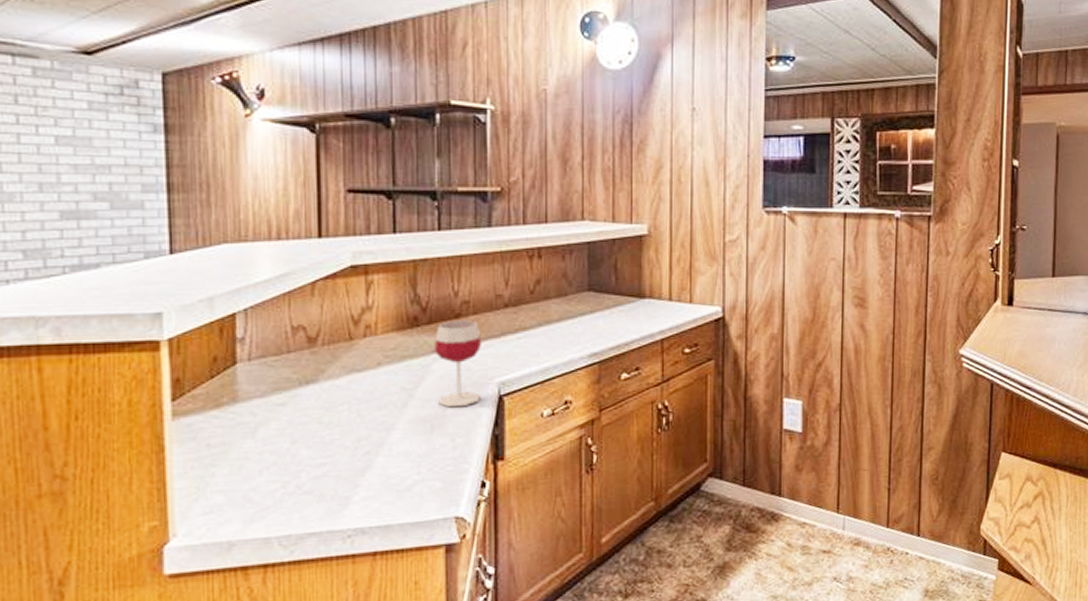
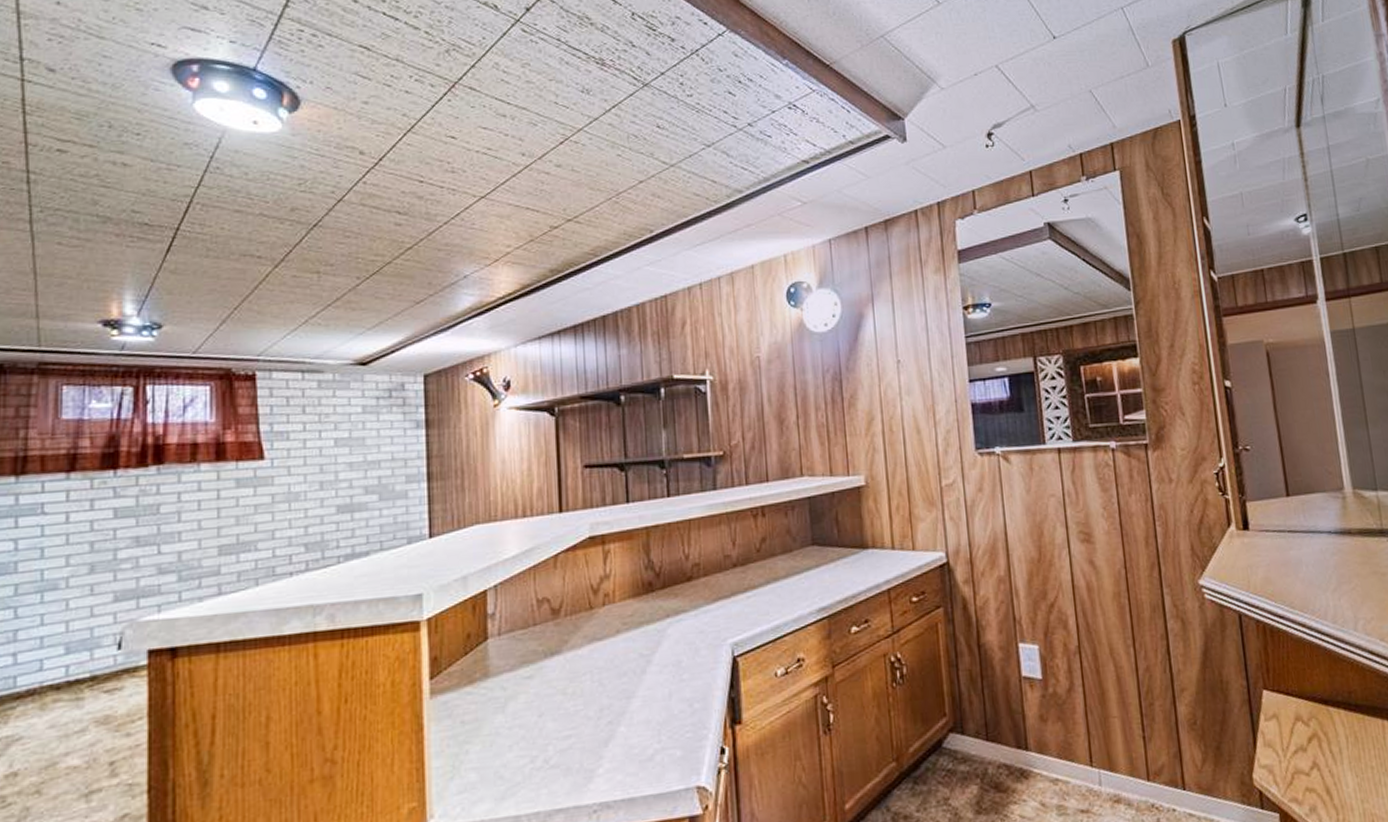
wineglass: present [434,320,481,408] -> none [668,582,715,672]

